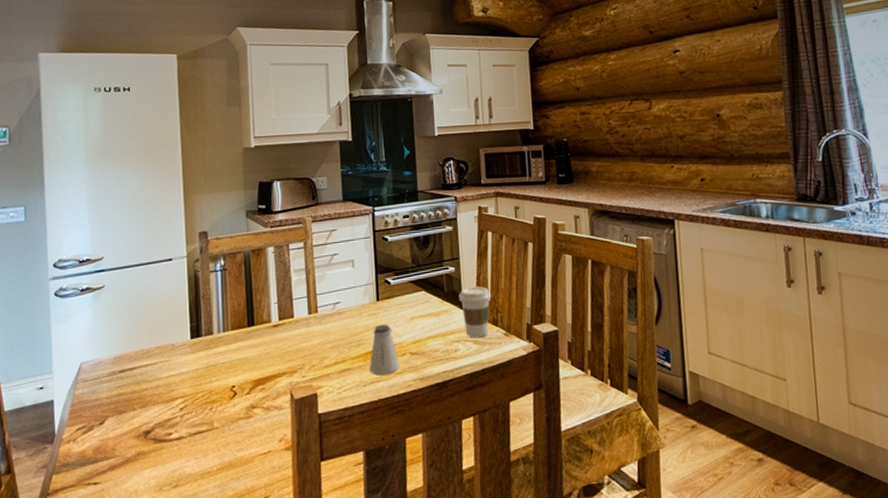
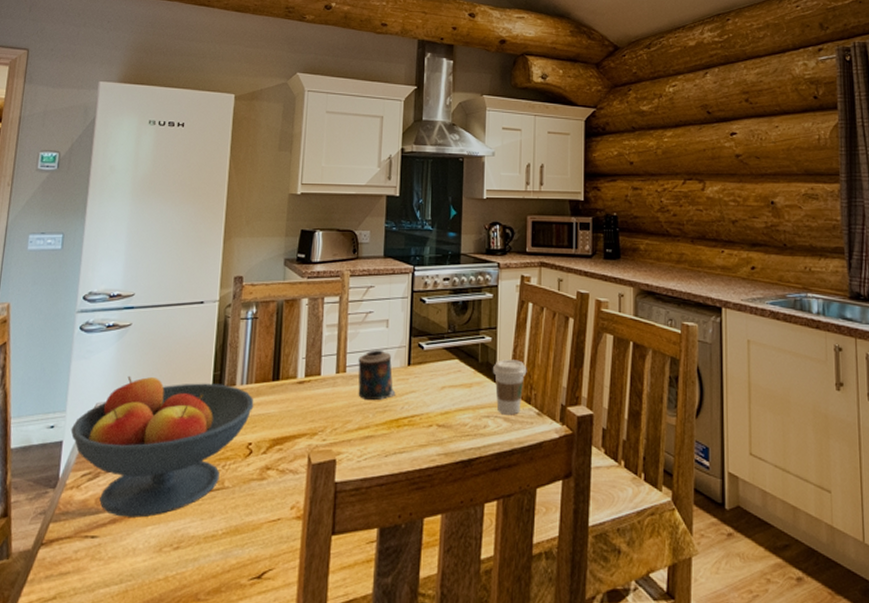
fruit bowl: none [60,334,233,463] -> present [70,375,254,518]
candle: none [328,289,368,337] -> present [358,350,396,401]
saltshaker: present [369,324,400,376] -> none [393,391,426,447]

